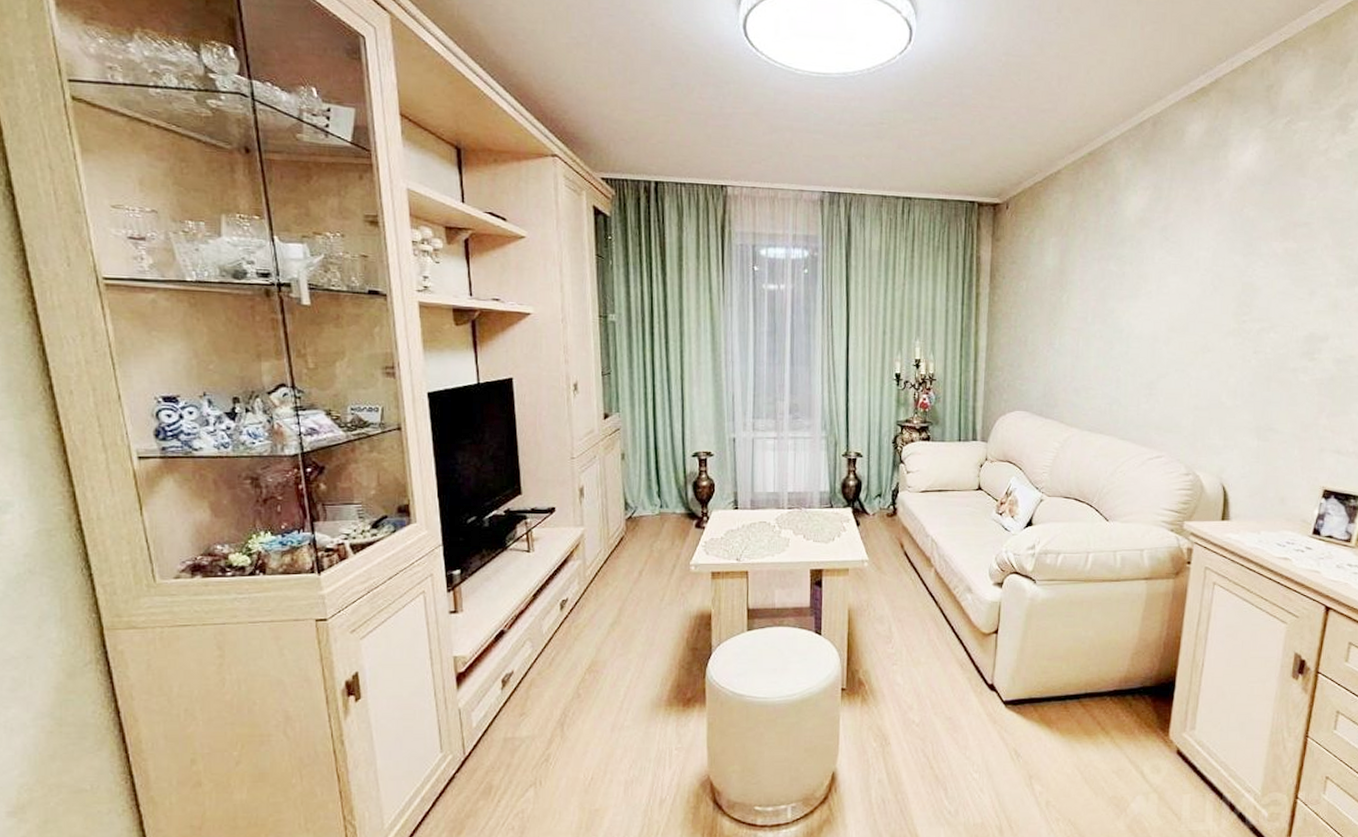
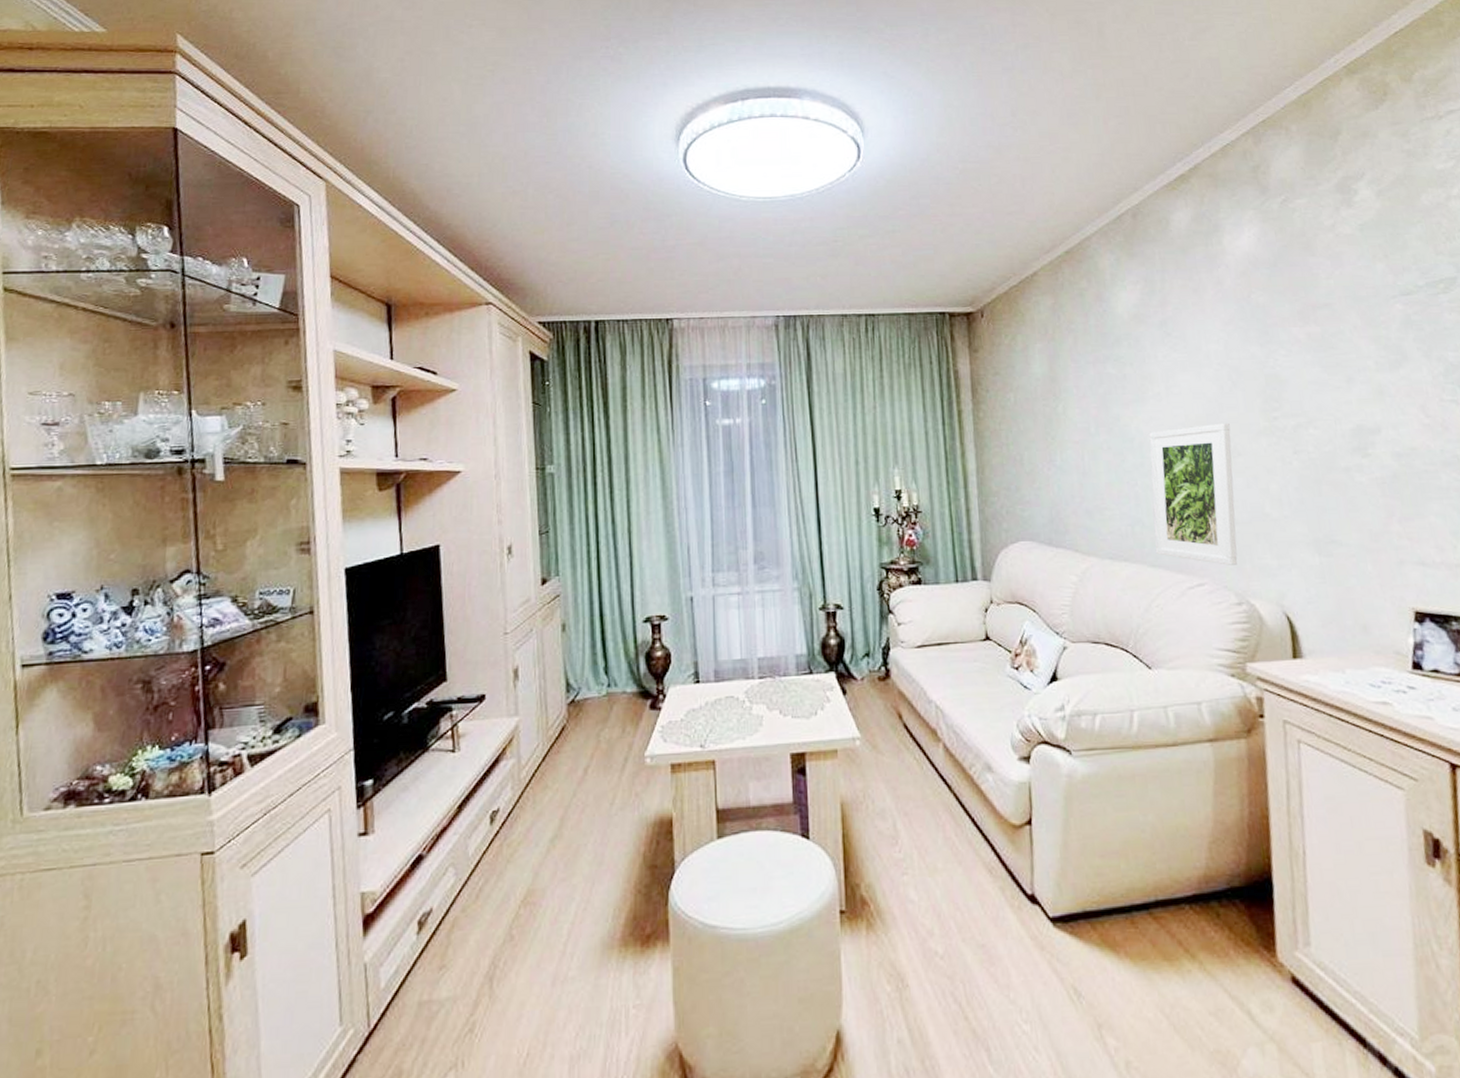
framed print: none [1126,322,1205,443] -> present [1149,422,1238,565]

